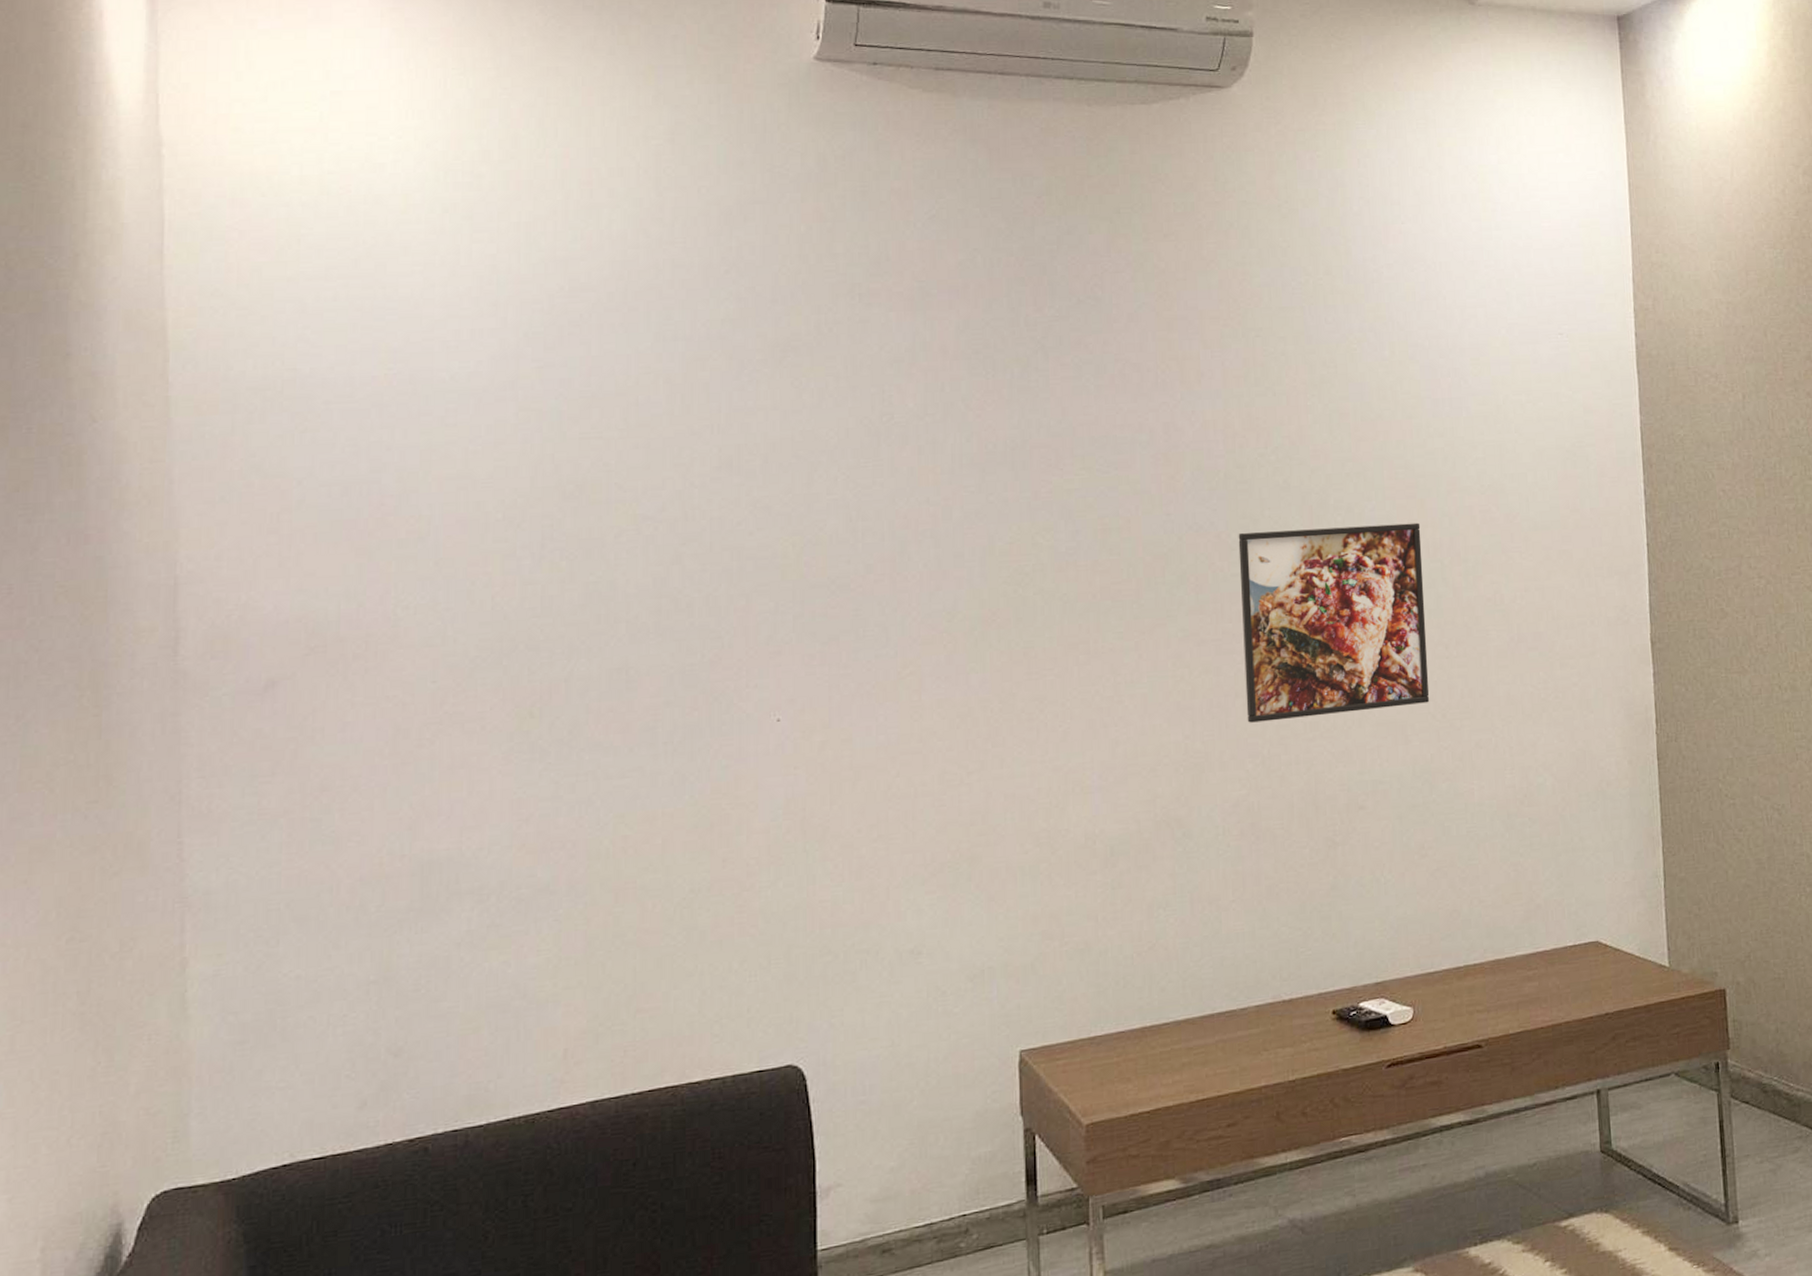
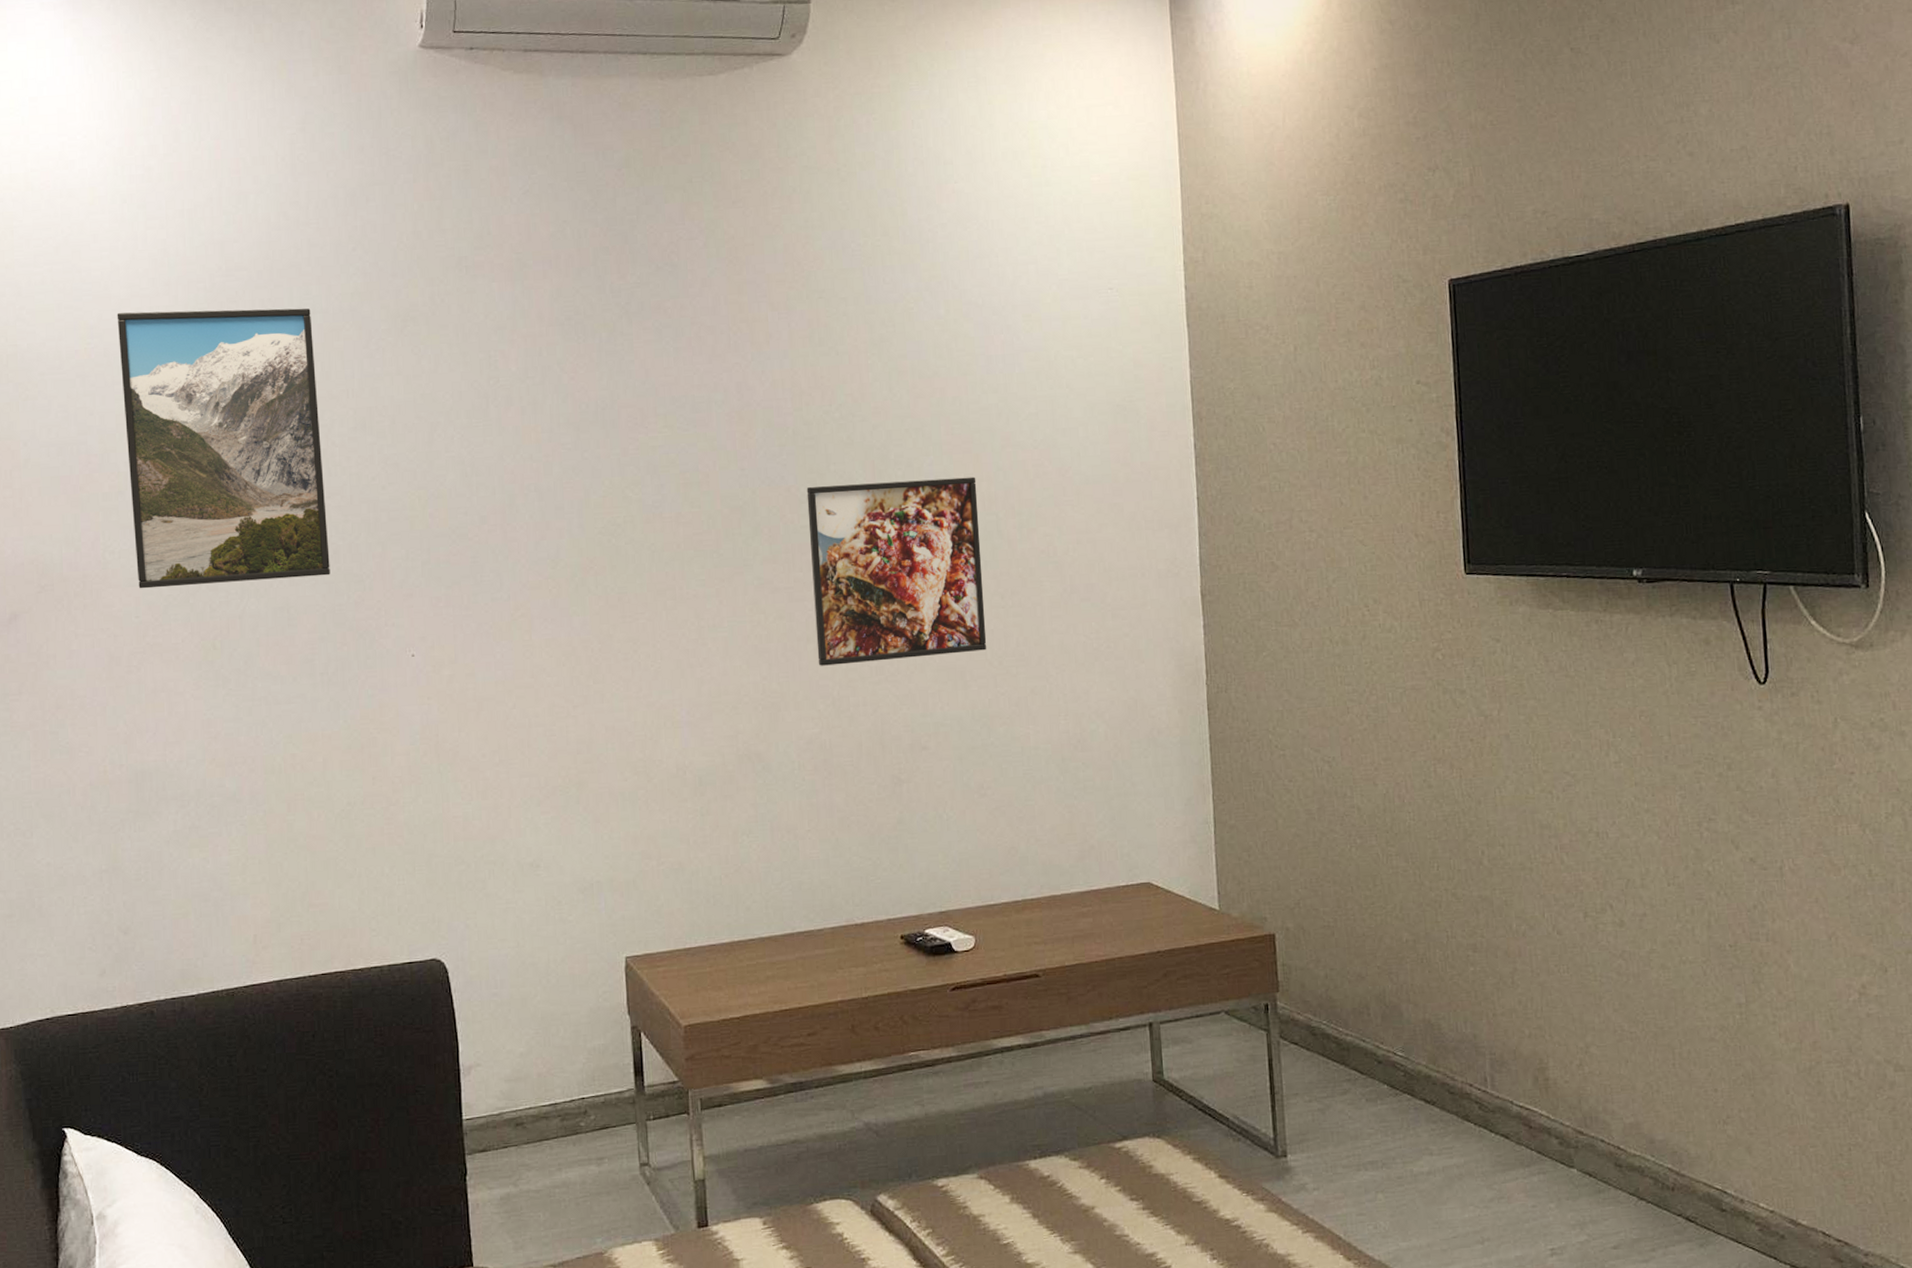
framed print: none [428,334,681,650] -> present [117,308,330,589]

